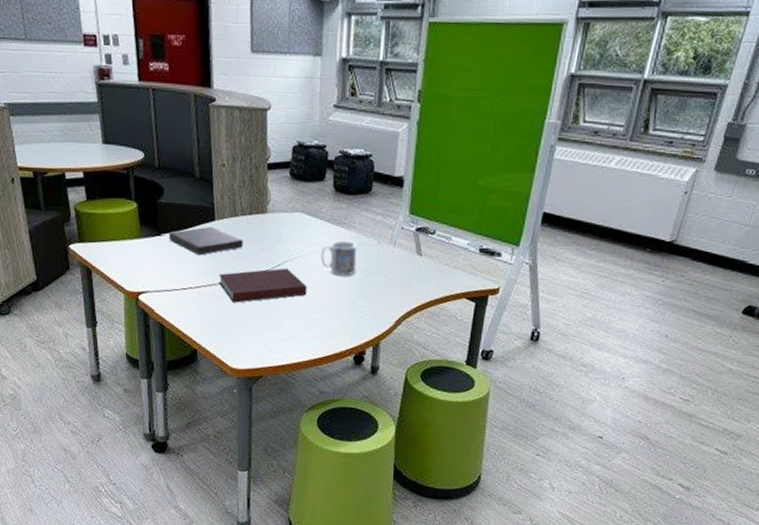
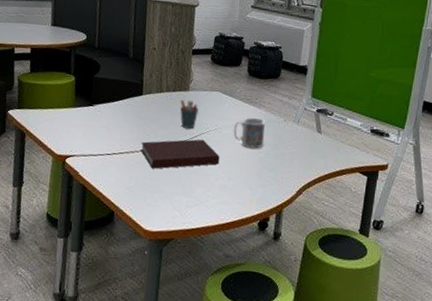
book: present [168,226,243,256] -> none [99,100,166,125]
pen holder: none [258,223,280,256] -> present [179,100,199,129]

